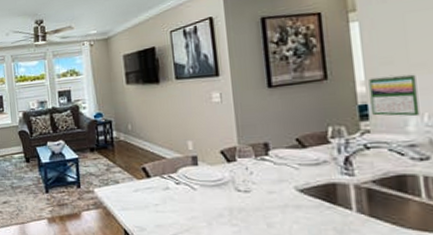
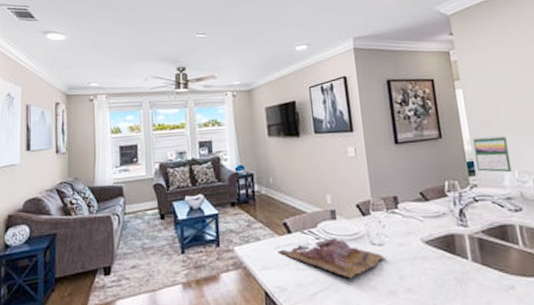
cutting board: none [137,183,250,223] -> present [278,238,384,278]

